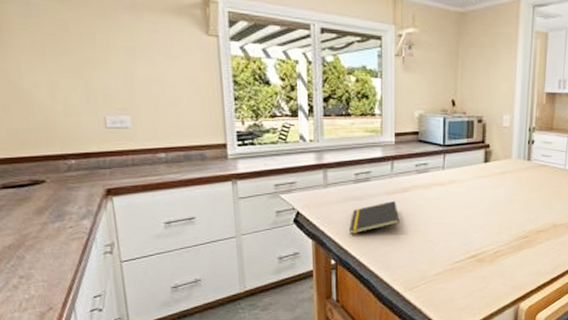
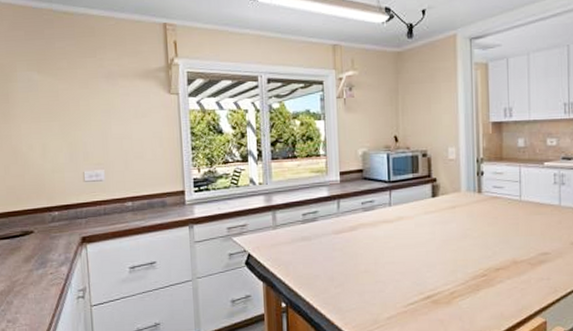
notepad: present [349,200,400,235] -> none [299,239,349,277]

